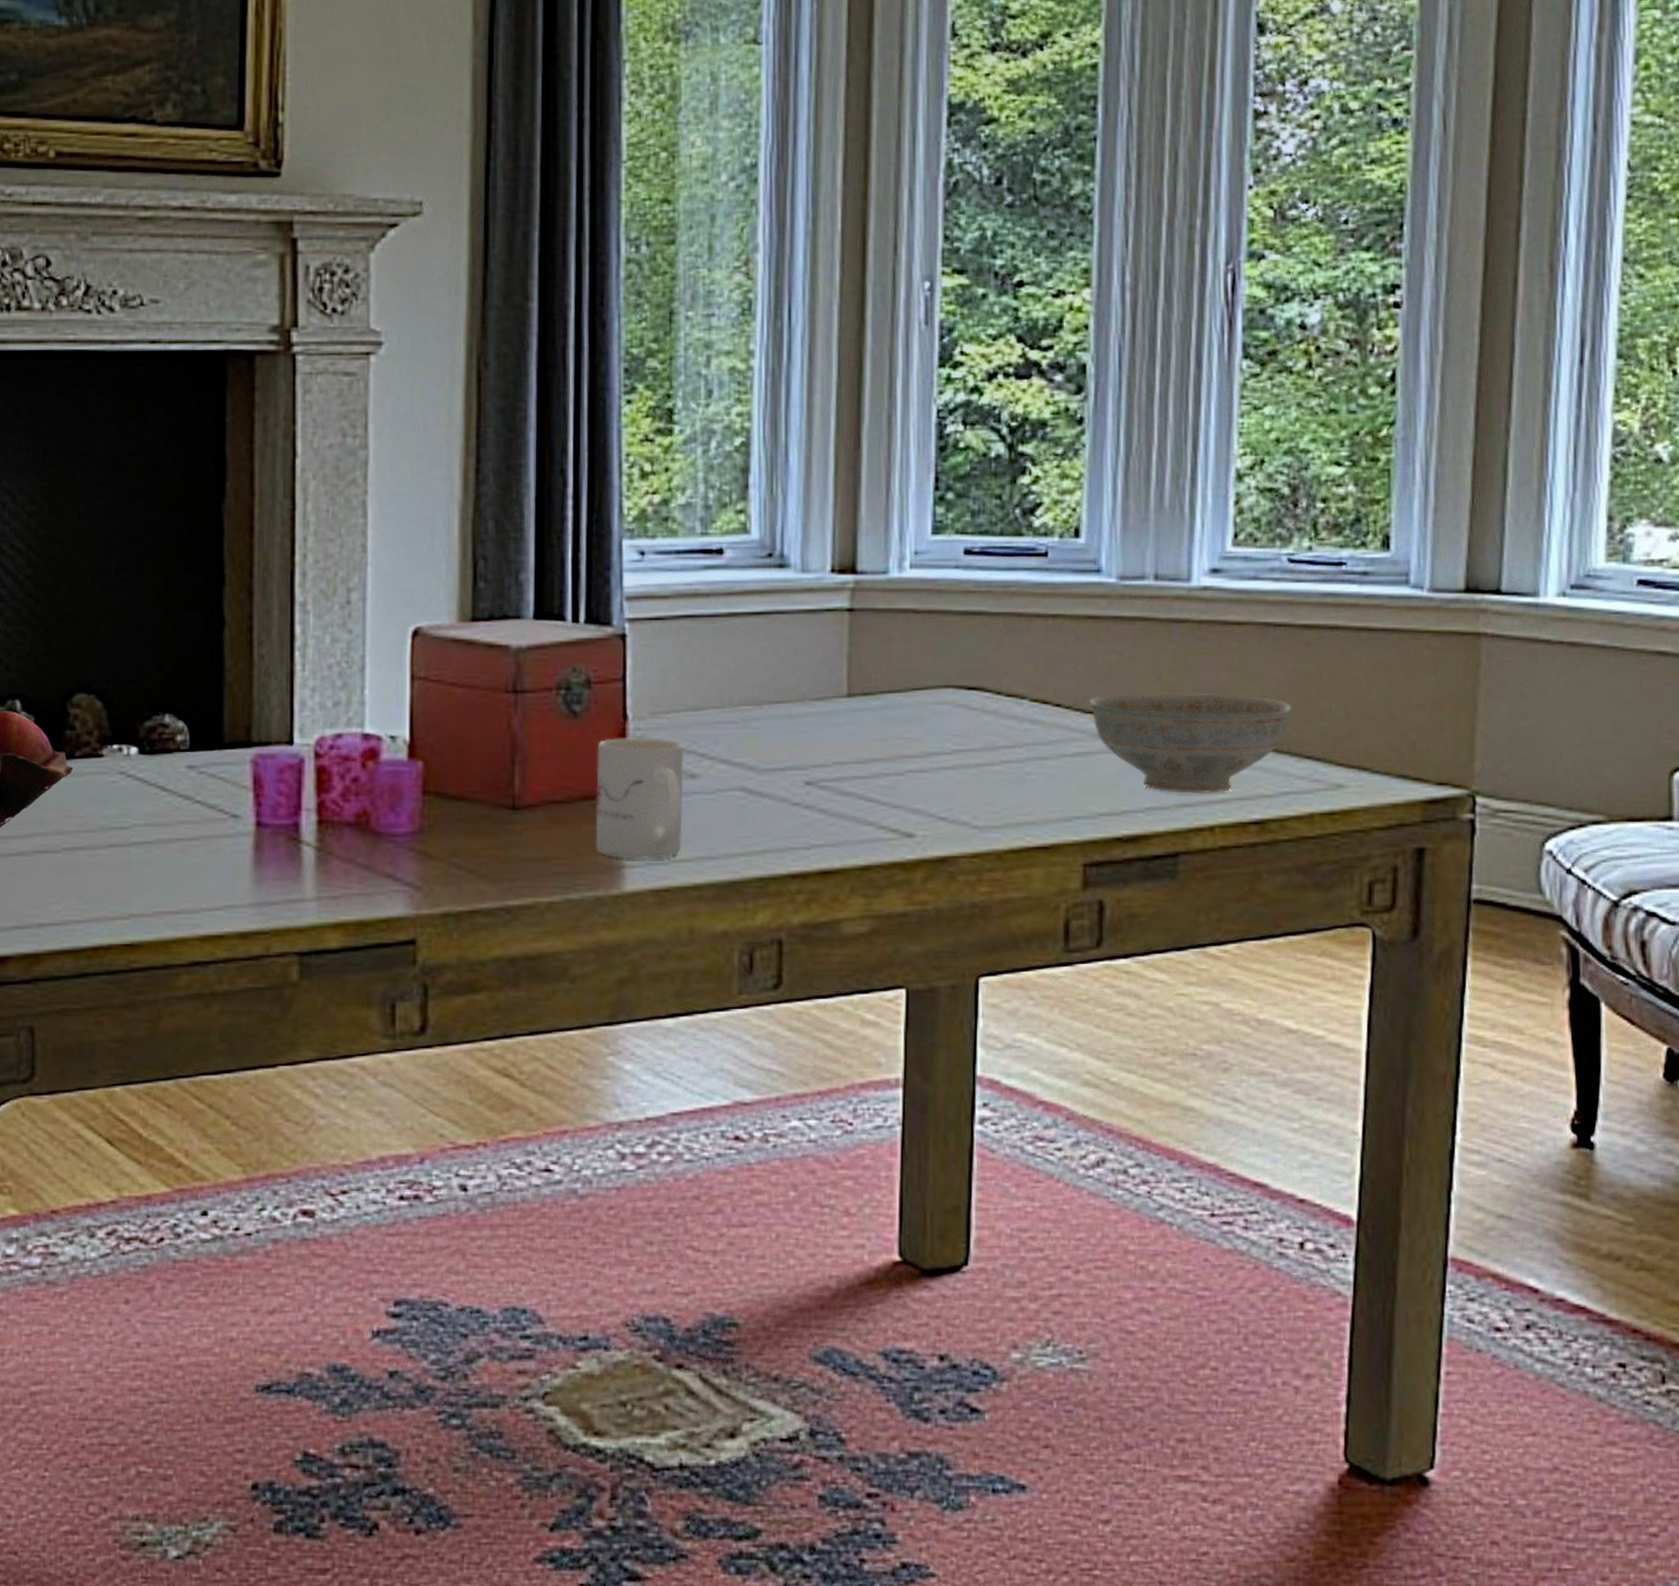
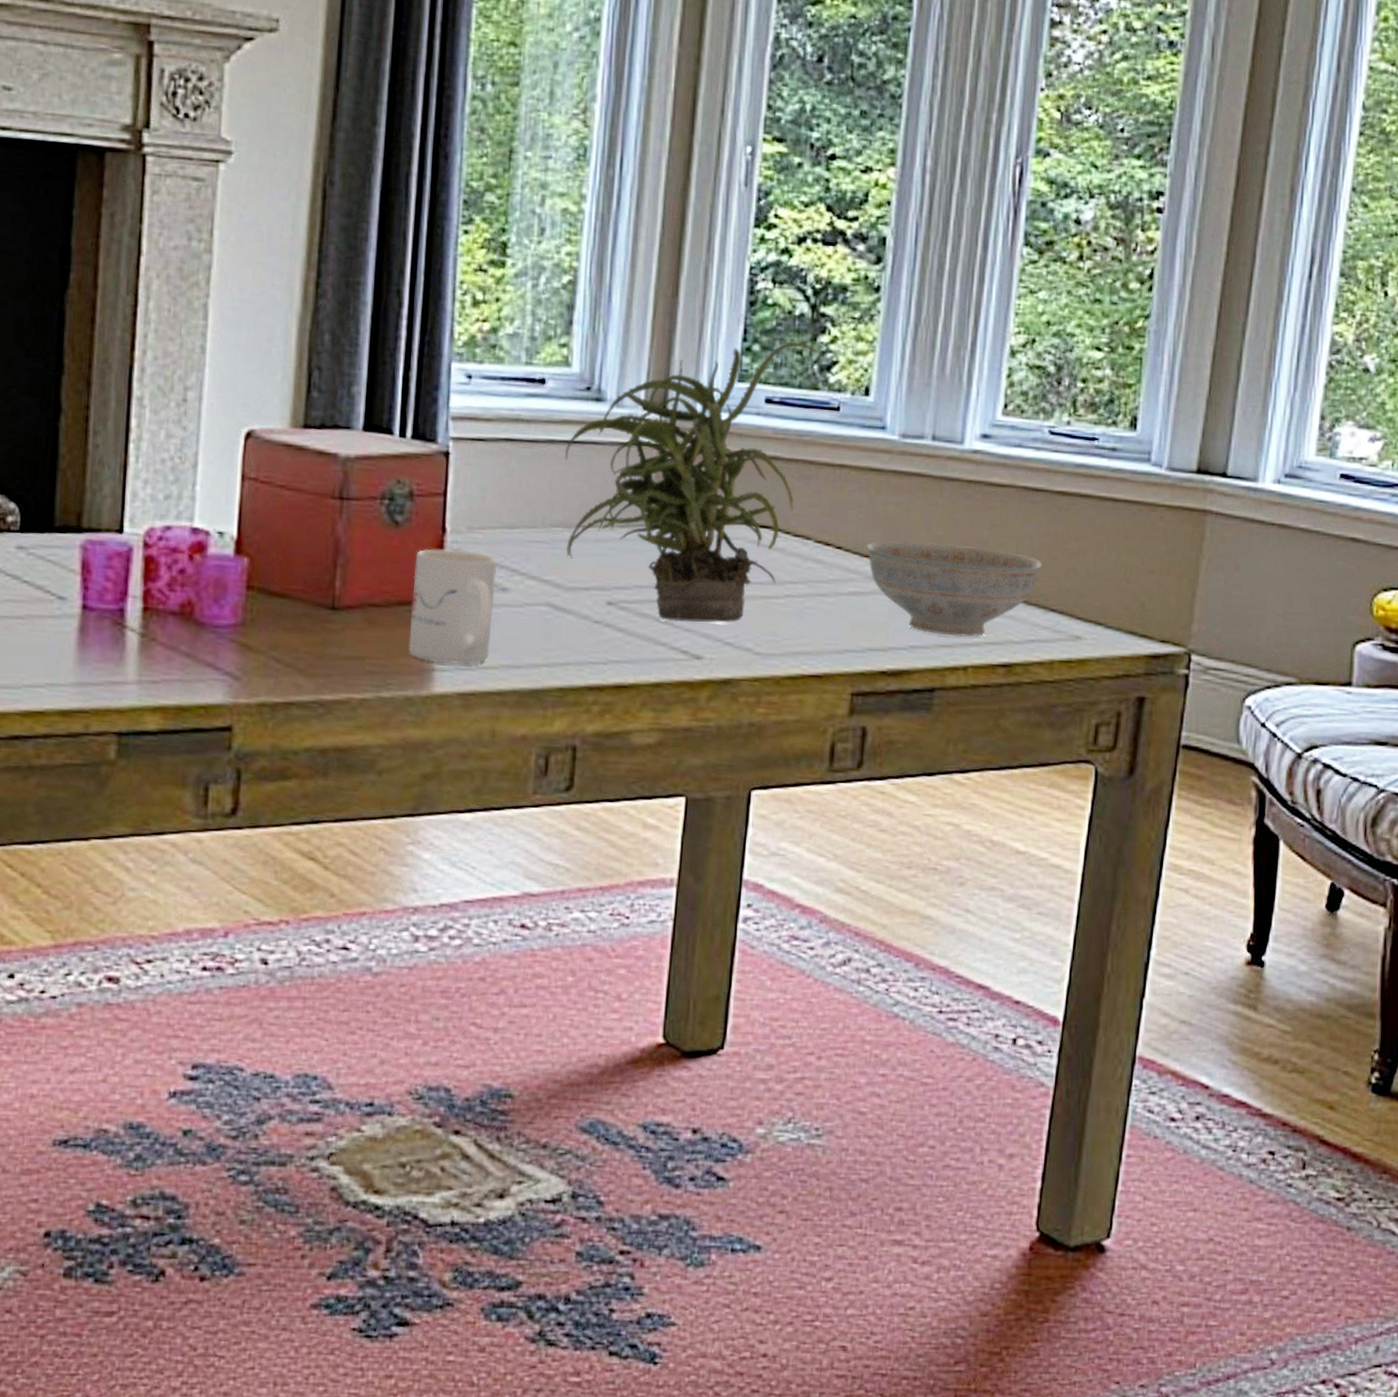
potted plant: none [749,486,1021,798] -> present [564,342,820,624]

